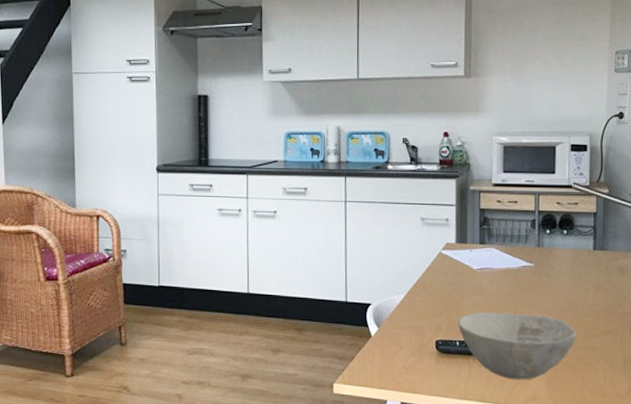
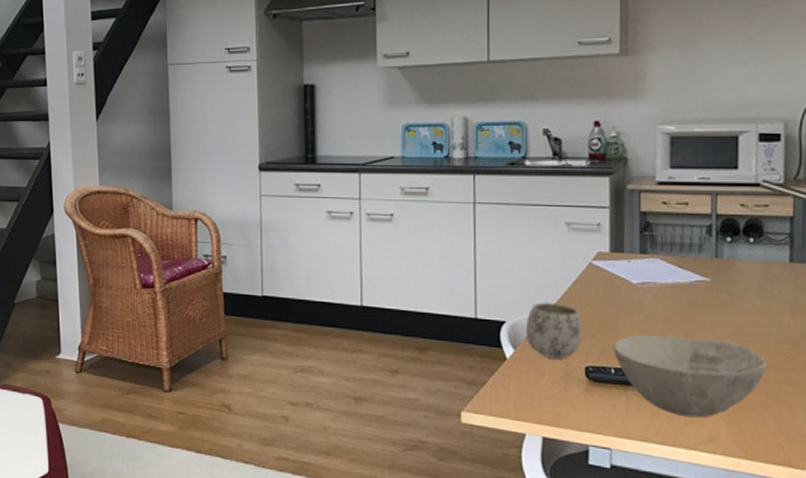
mug: none [388,286,434,335] -> present [526,302,583,359]

